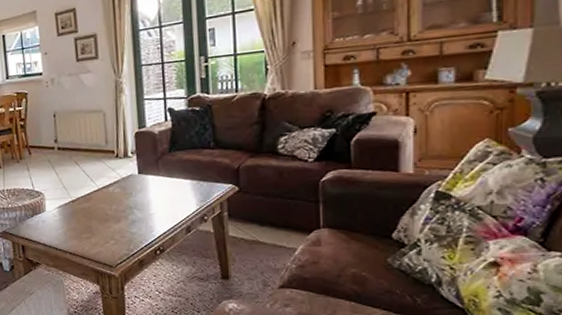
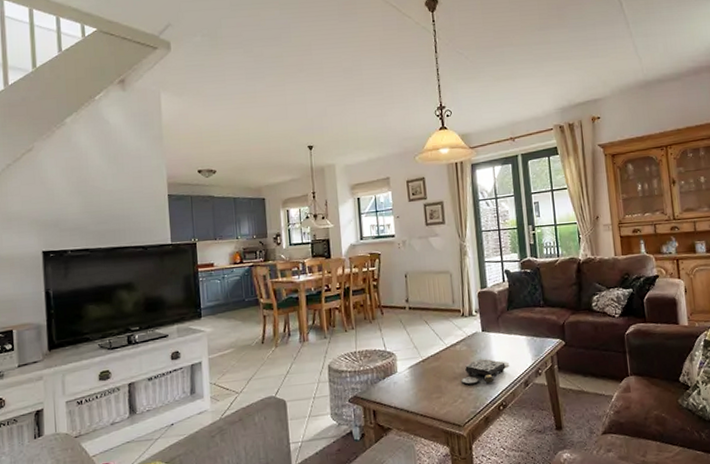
board game: none [114,201,169,227] -> present [461,358,509,385]

